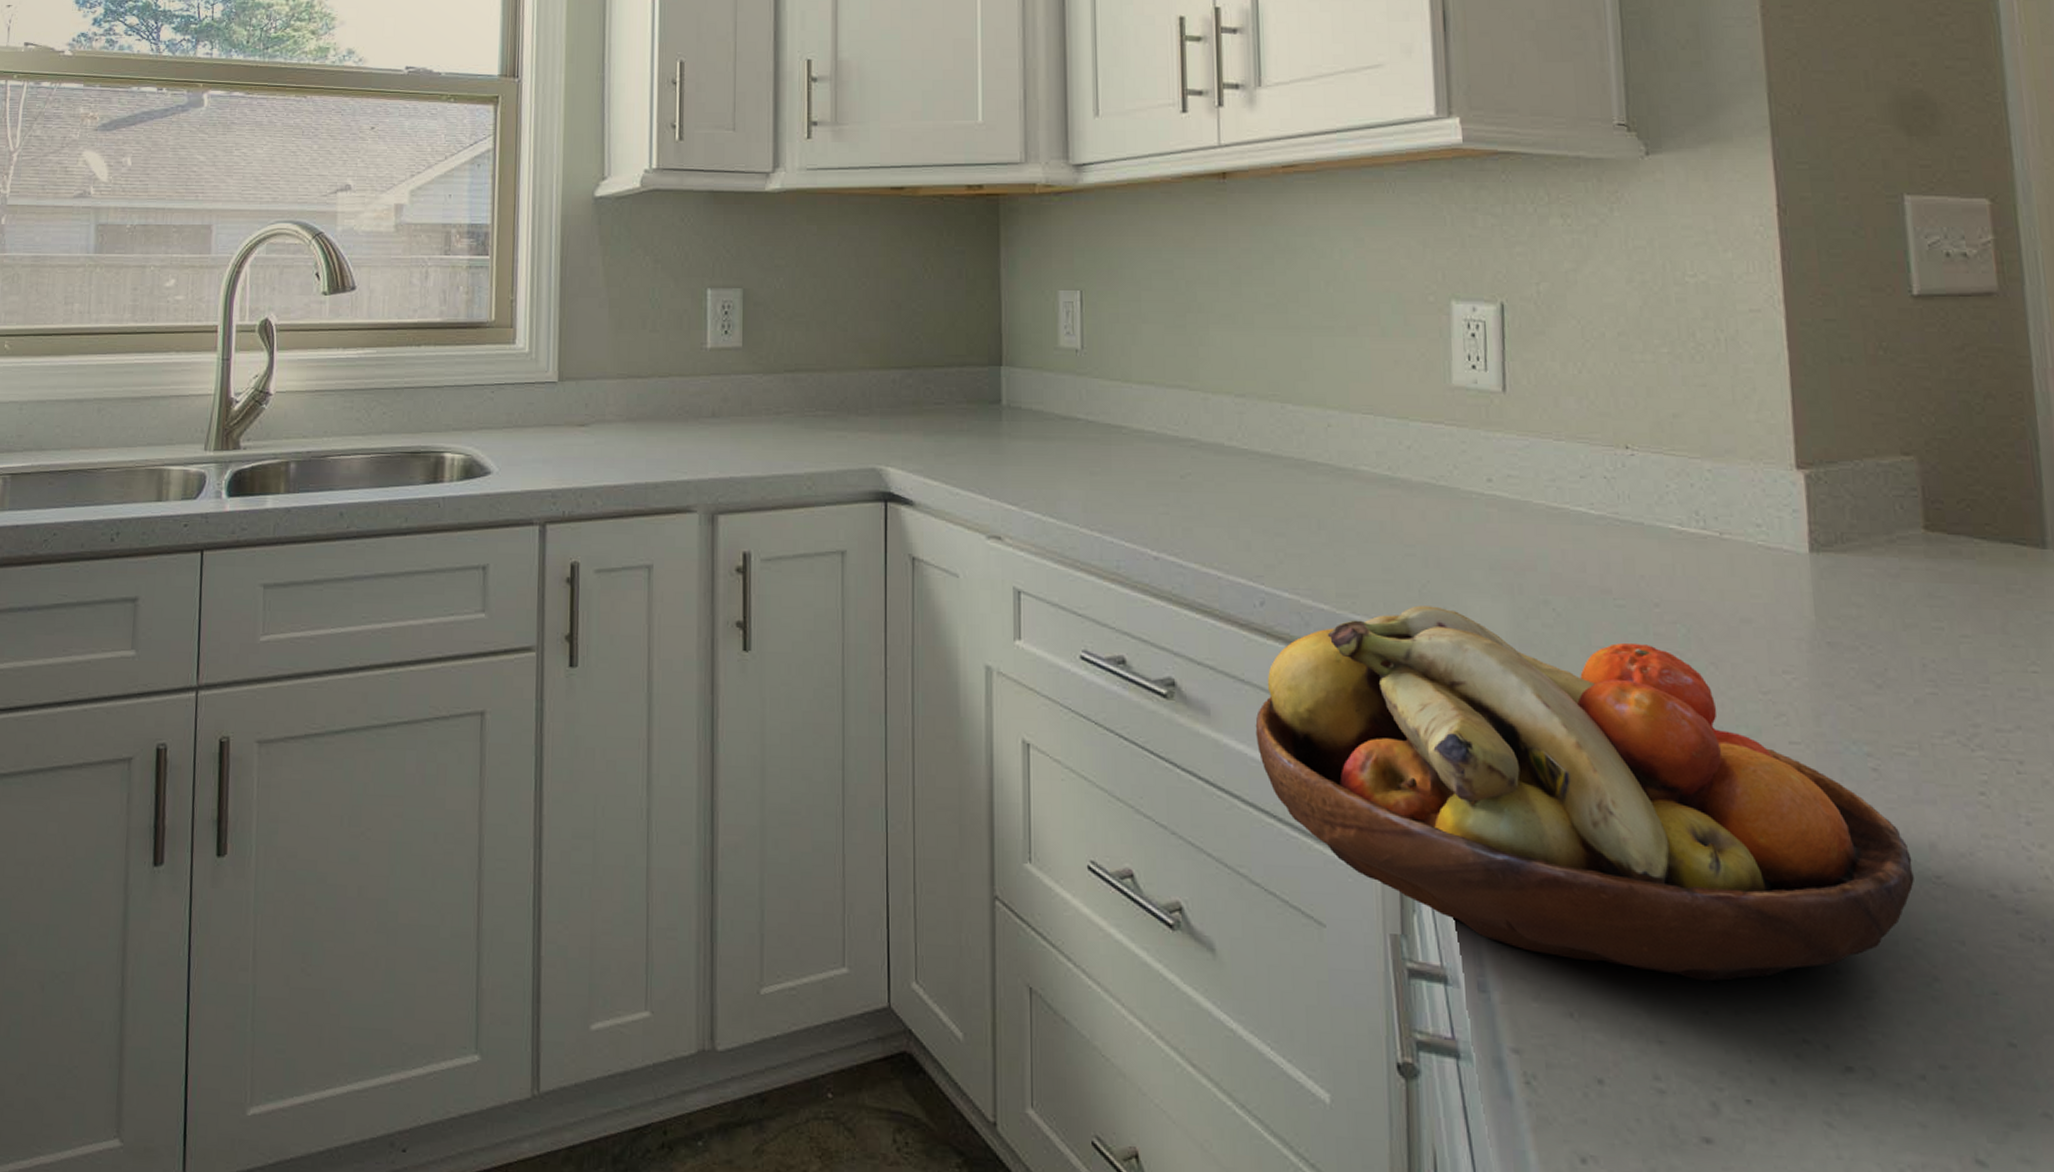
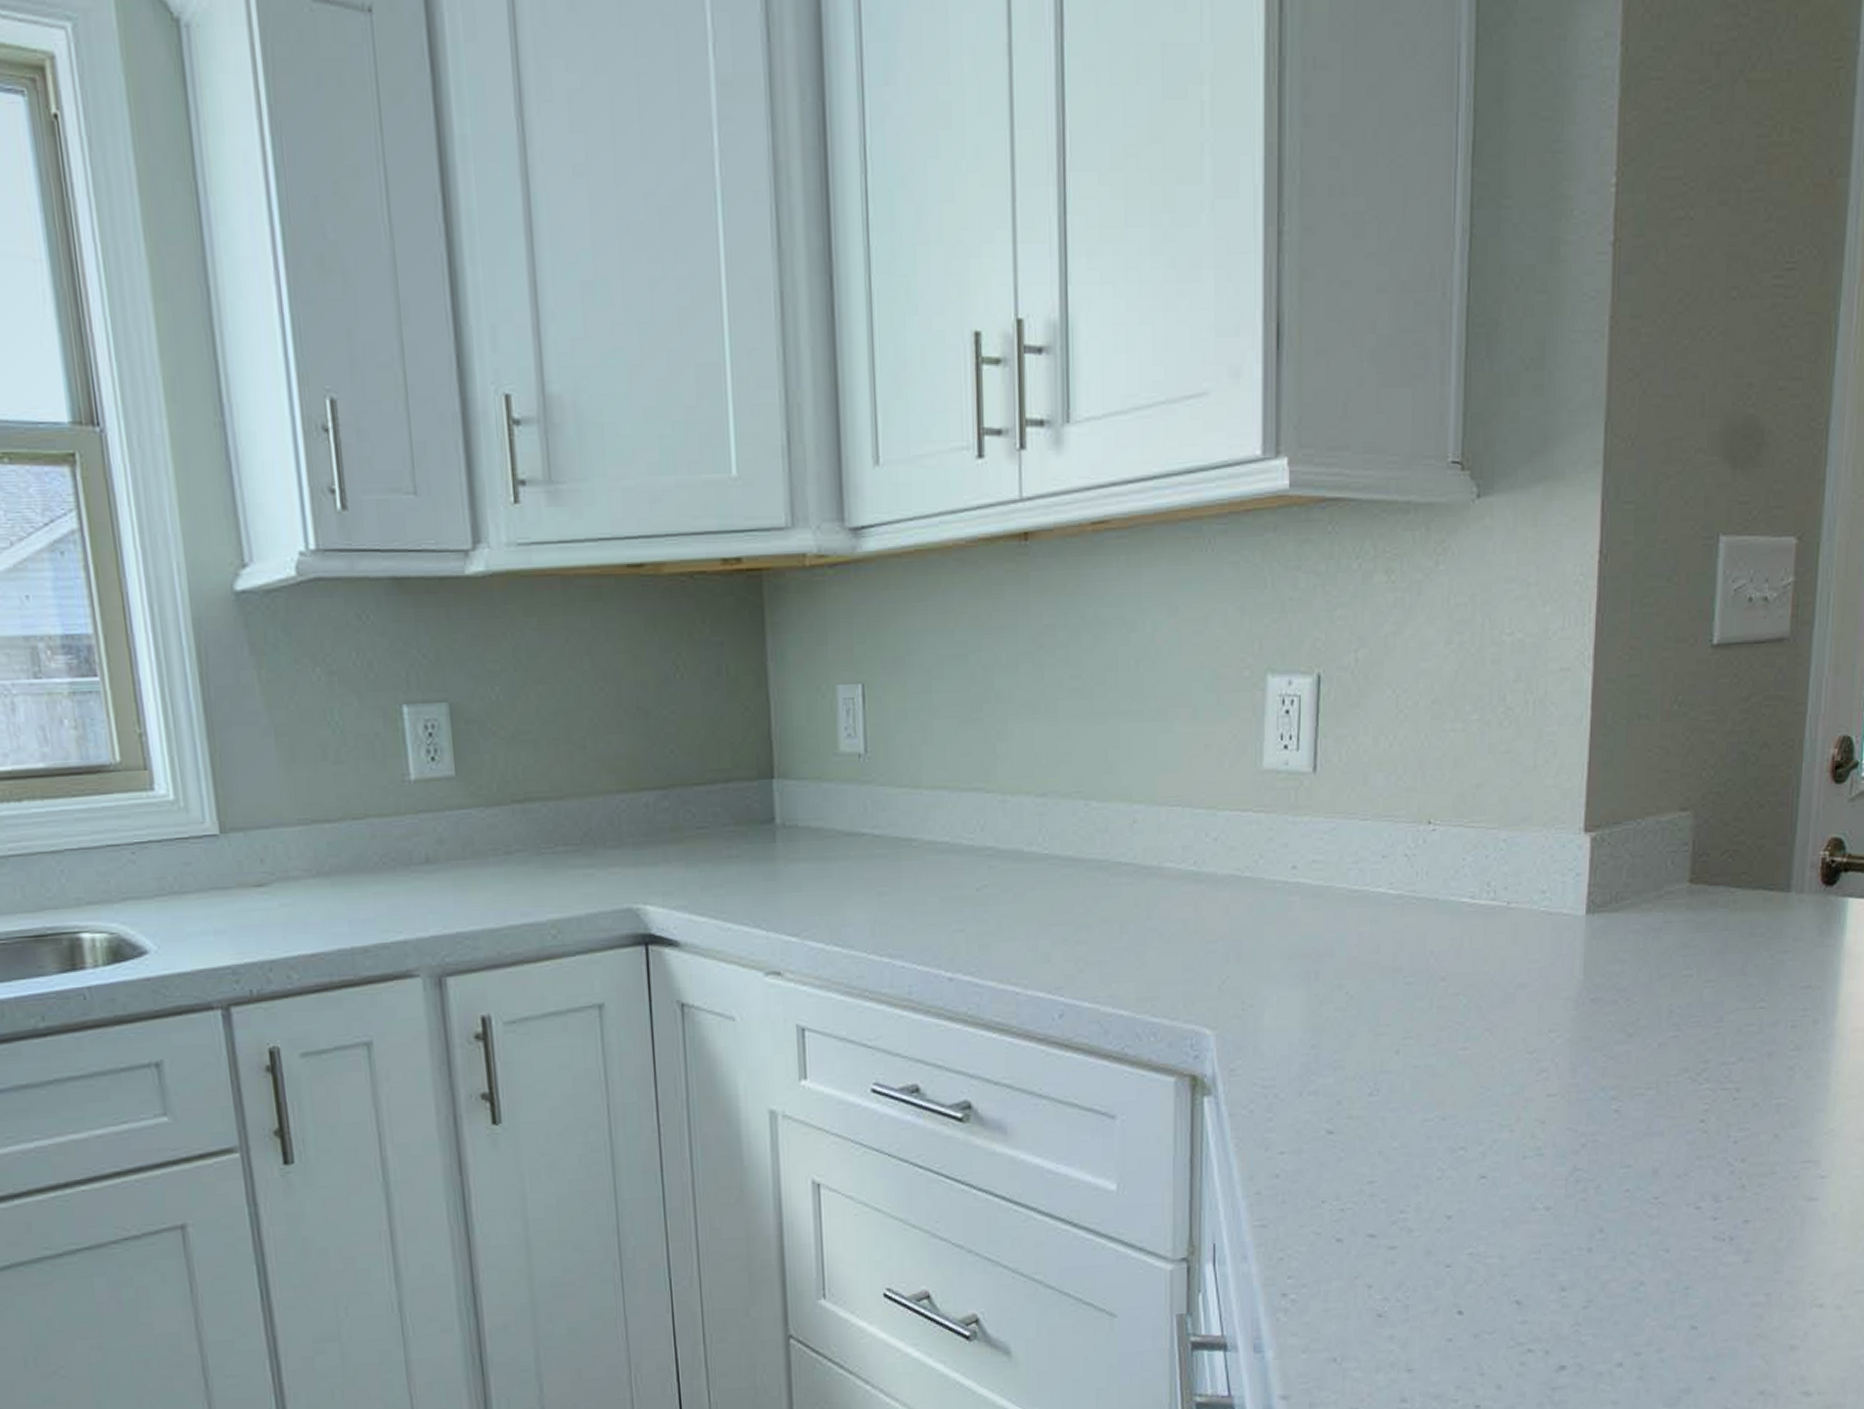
fruit bowl: present [1255,605,1914,981] -> none [1052,1001,1637,1314]

